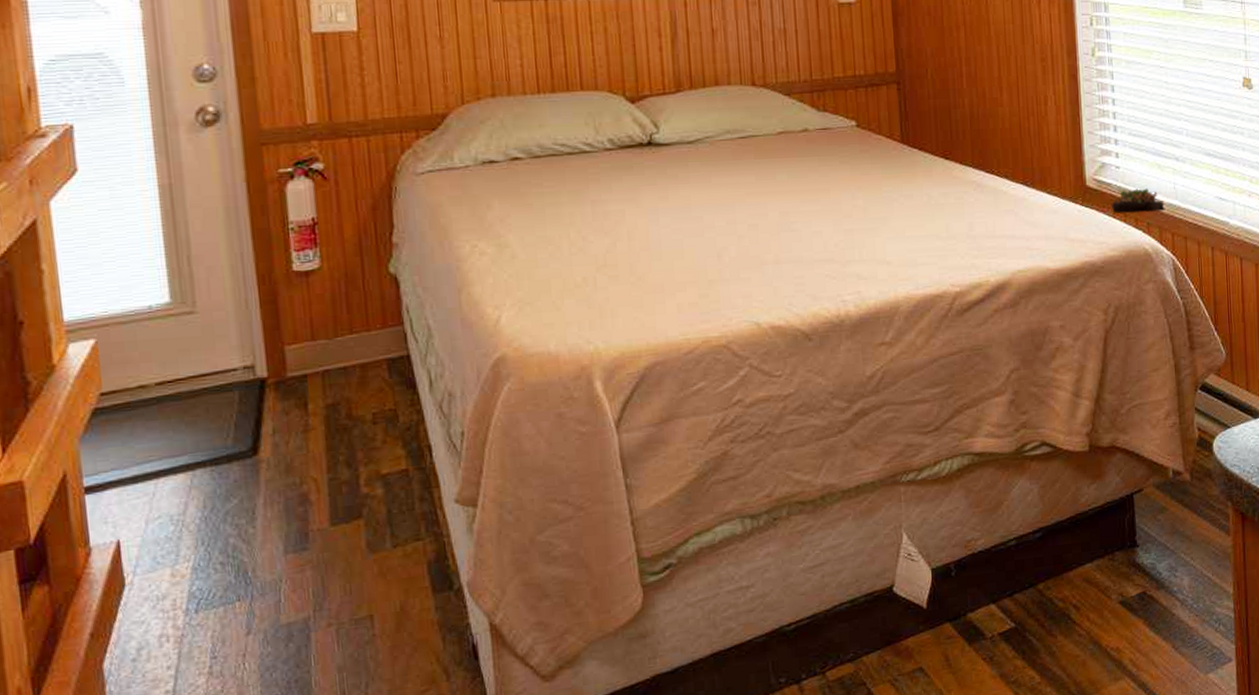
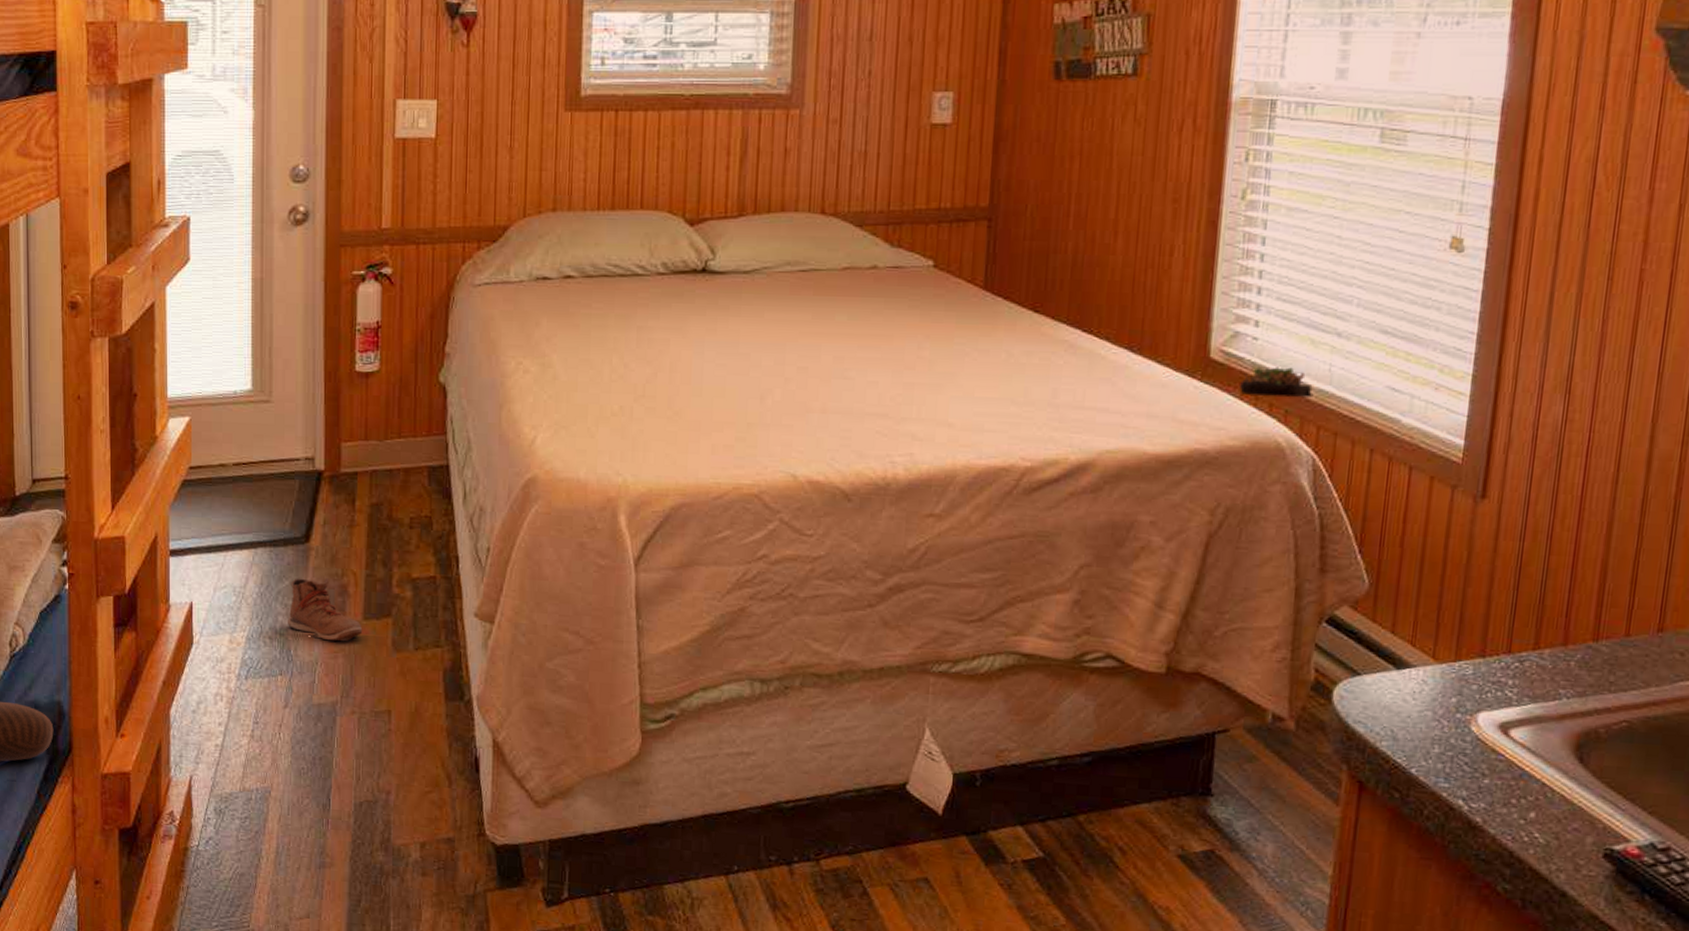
hiking boot: none [240,489,332,555] -> present [288,578,363,642]

